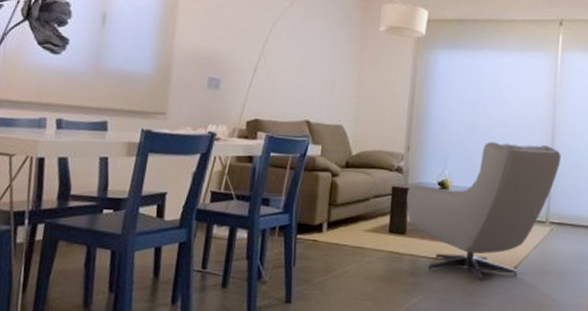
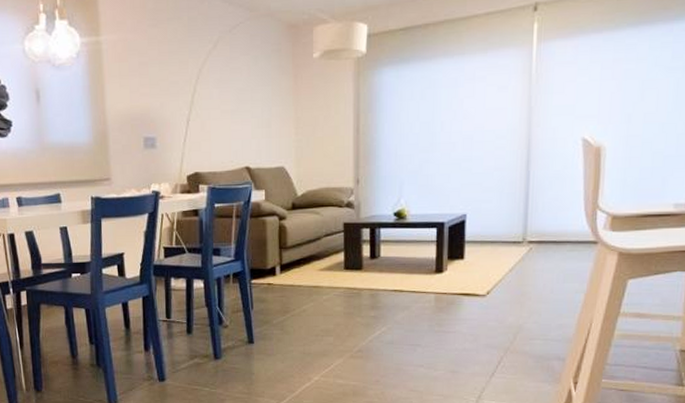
armchair: present [406,141,561,282] -> none [361,156,540,310]

